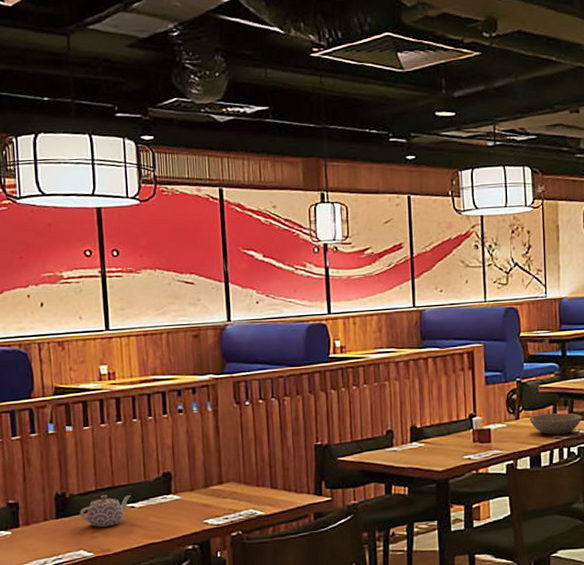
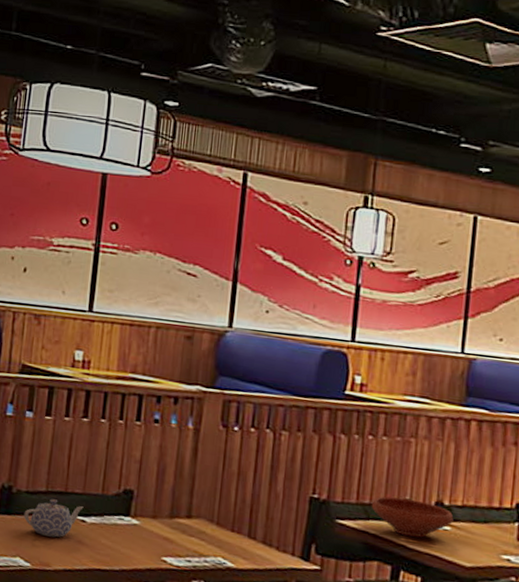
bowl: none [362,428,426,458] -> present [371,496,454,538]

